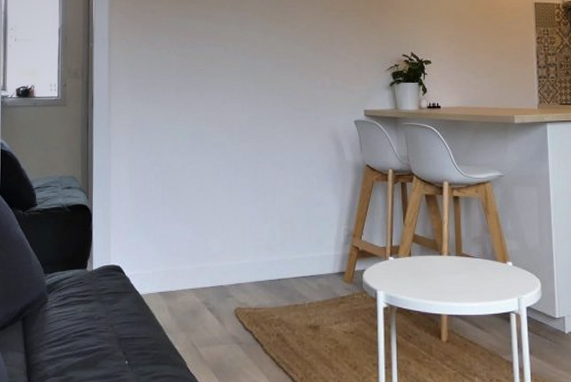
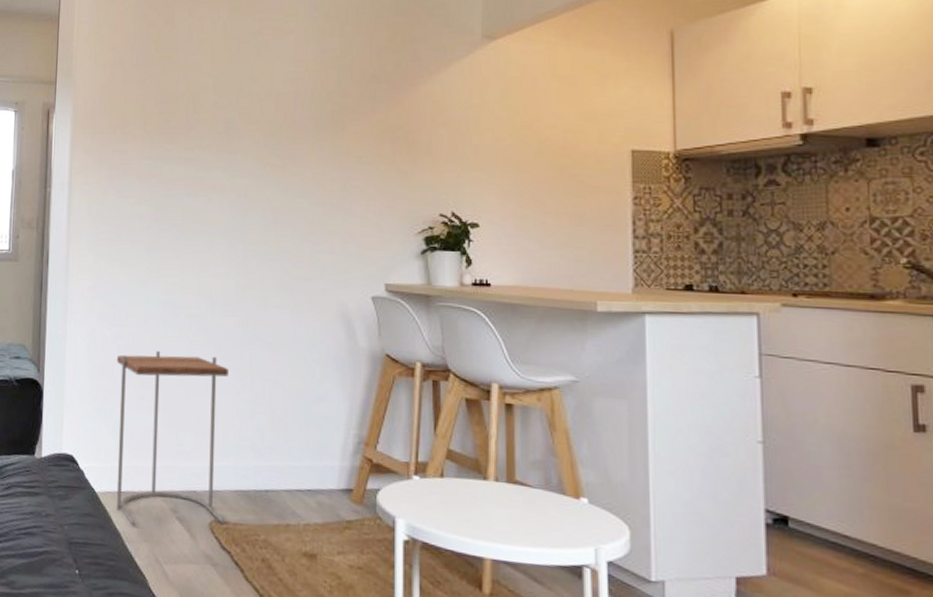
side table: none [154,173,248,320] -> present [116,350,228,527]

